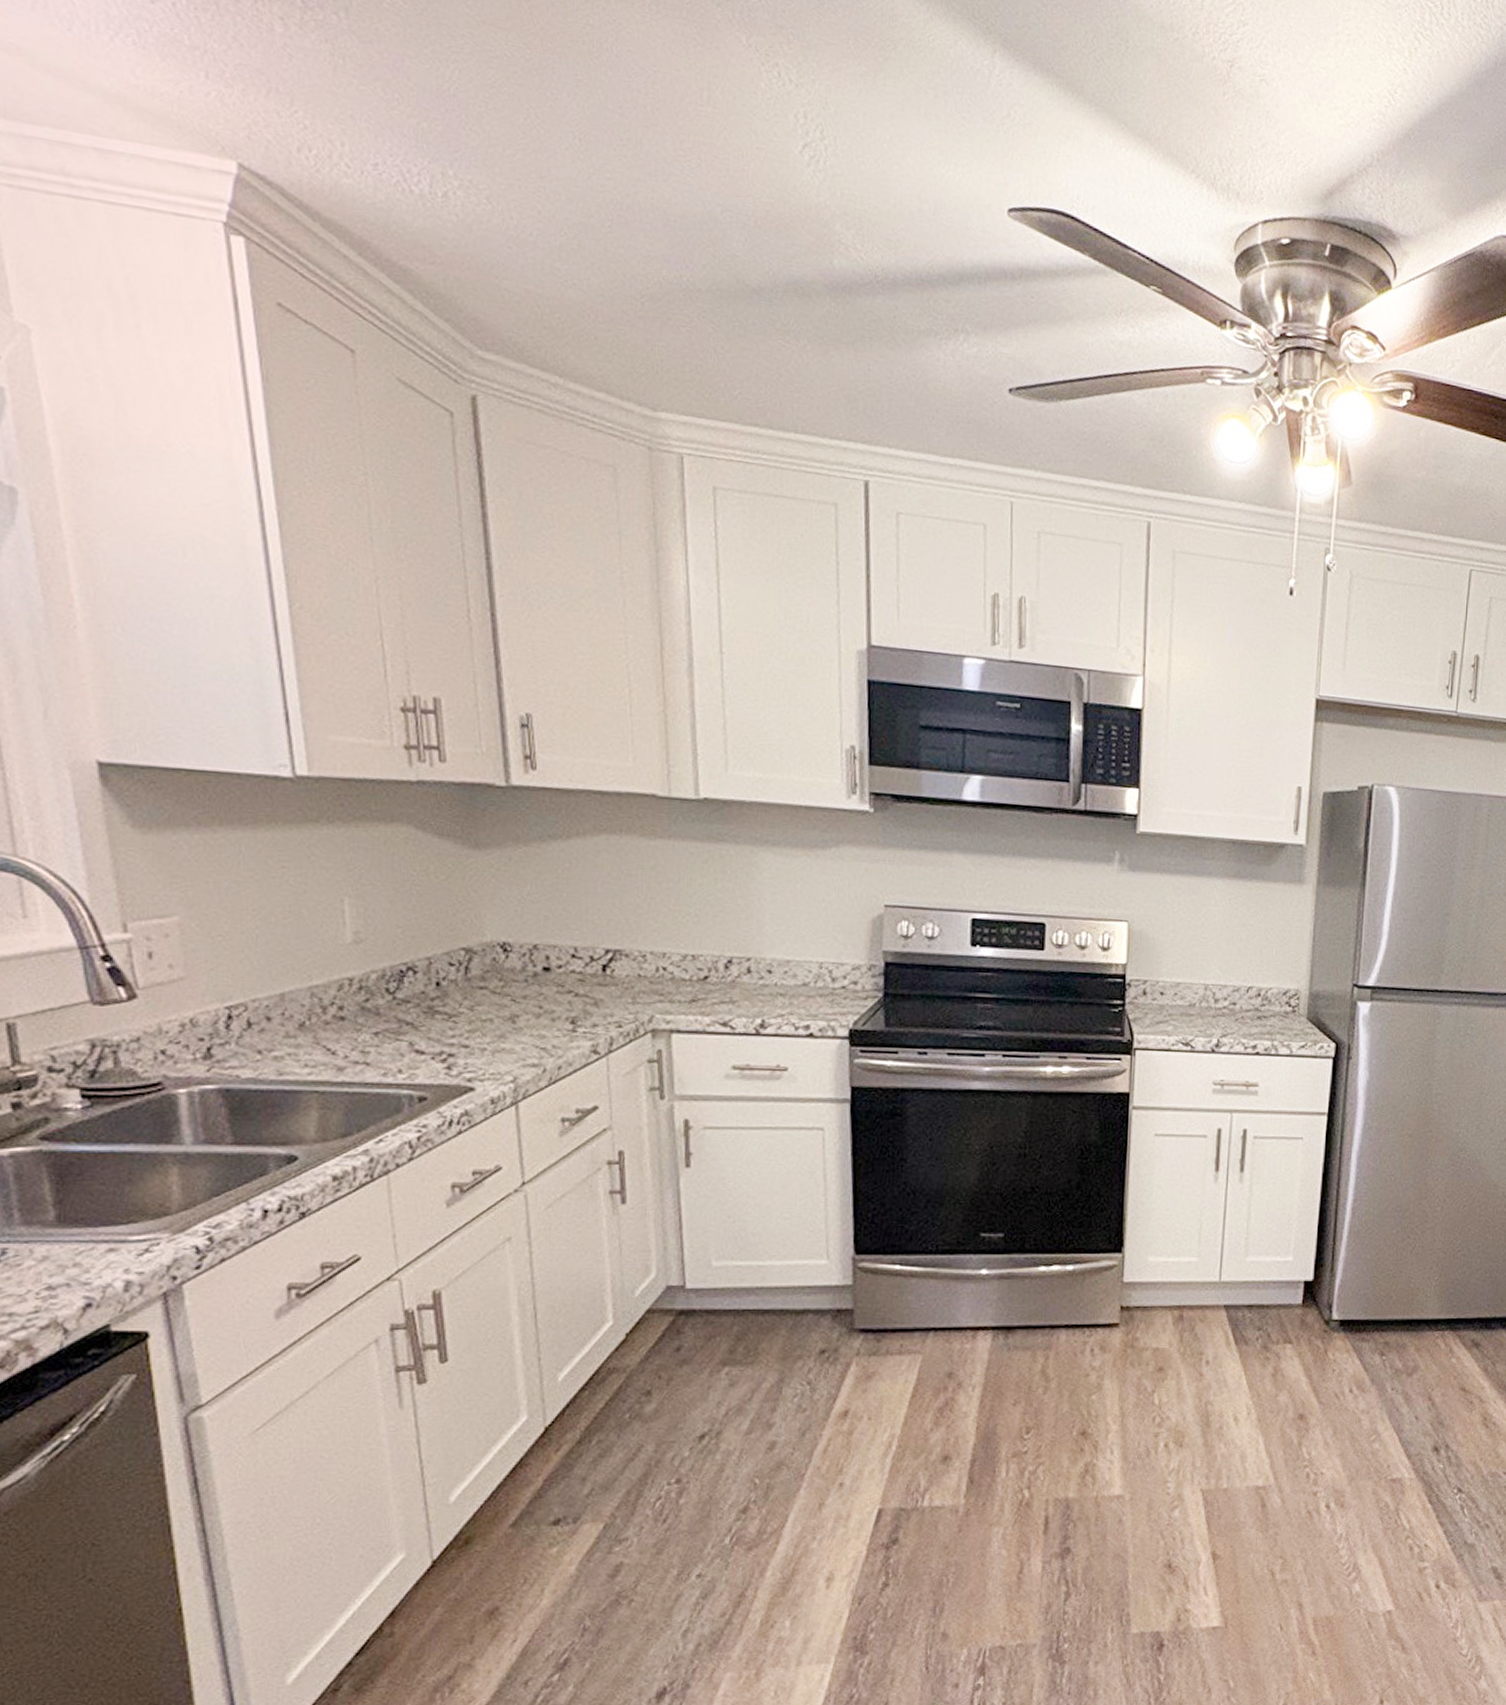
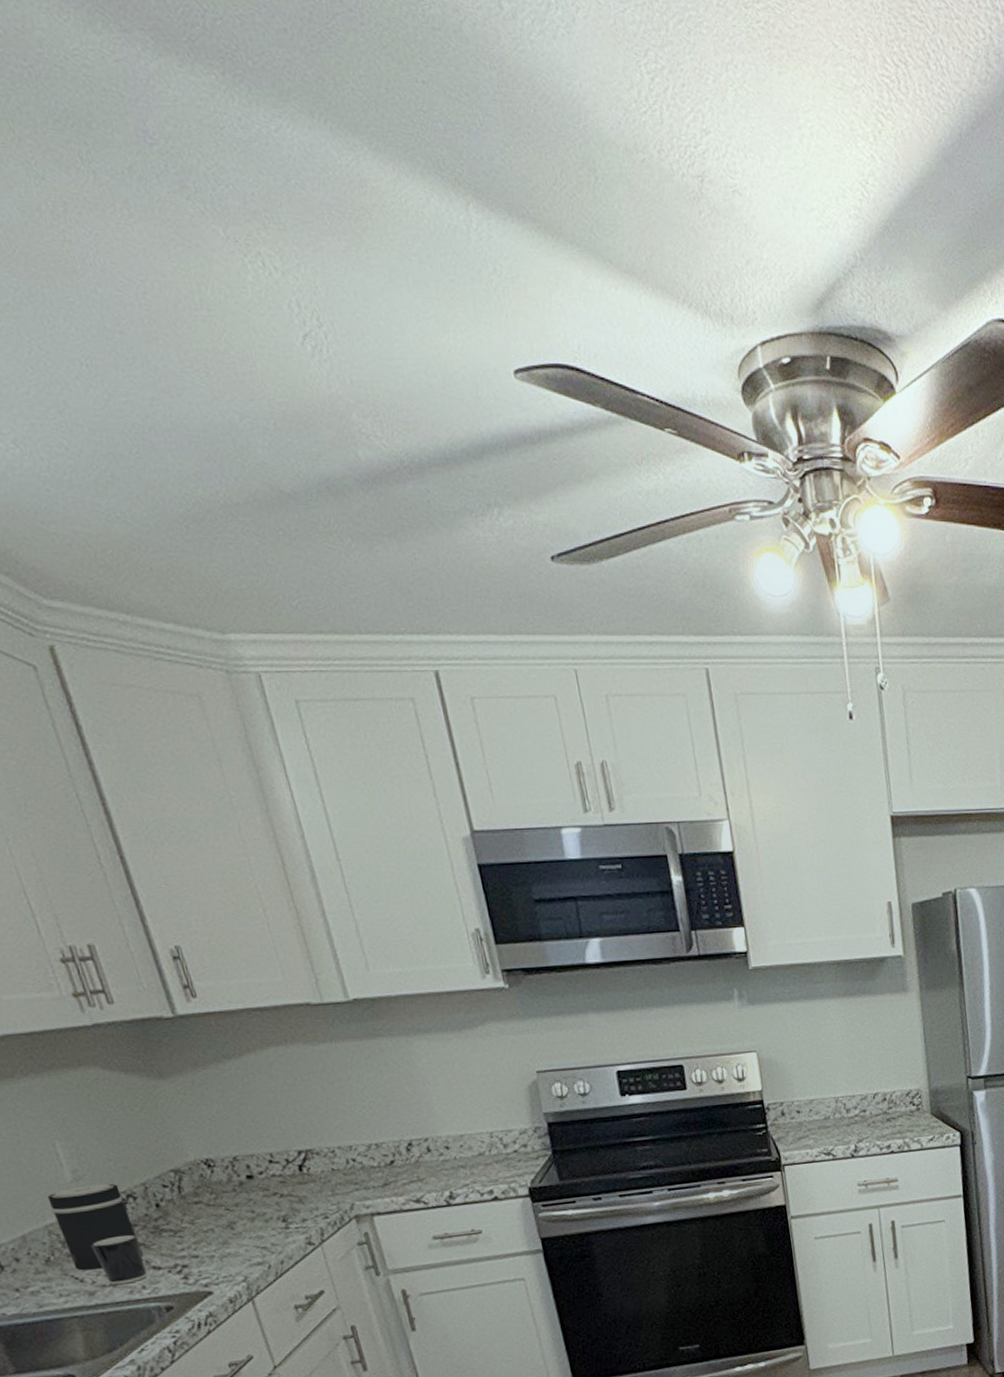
cylinder: none [320,949,408,1043] -> present [47,1183,143,1270]
mug: none [354,1009,408,1065] -> present [91,1234,148,1286]

